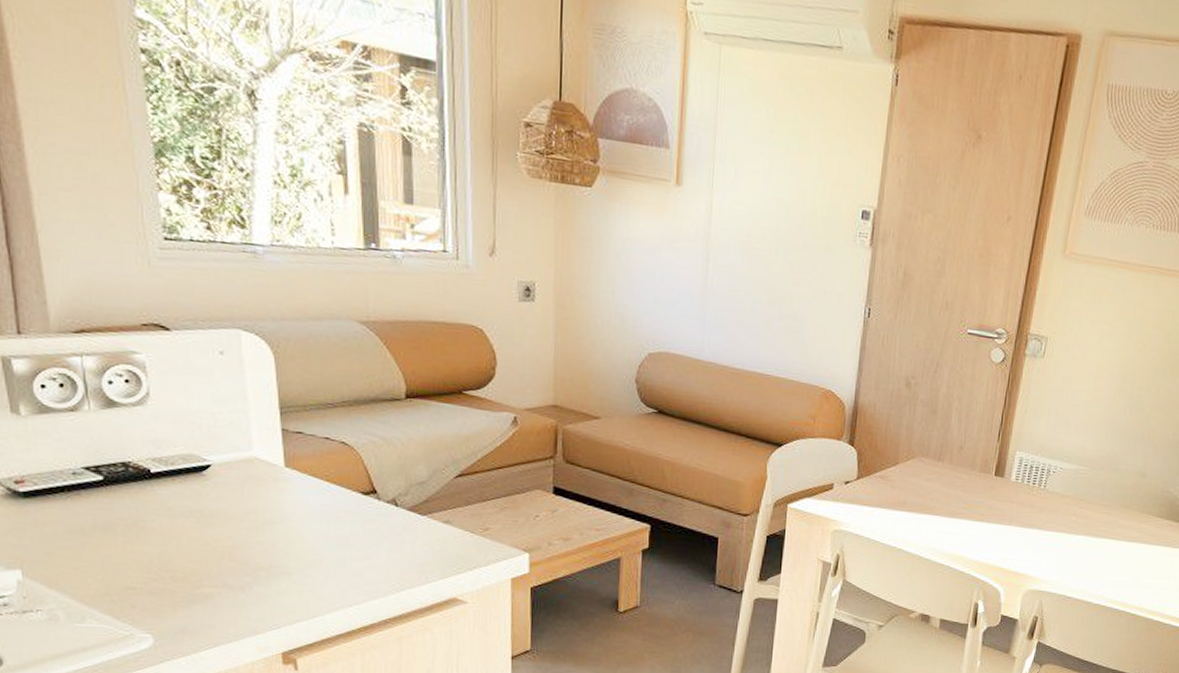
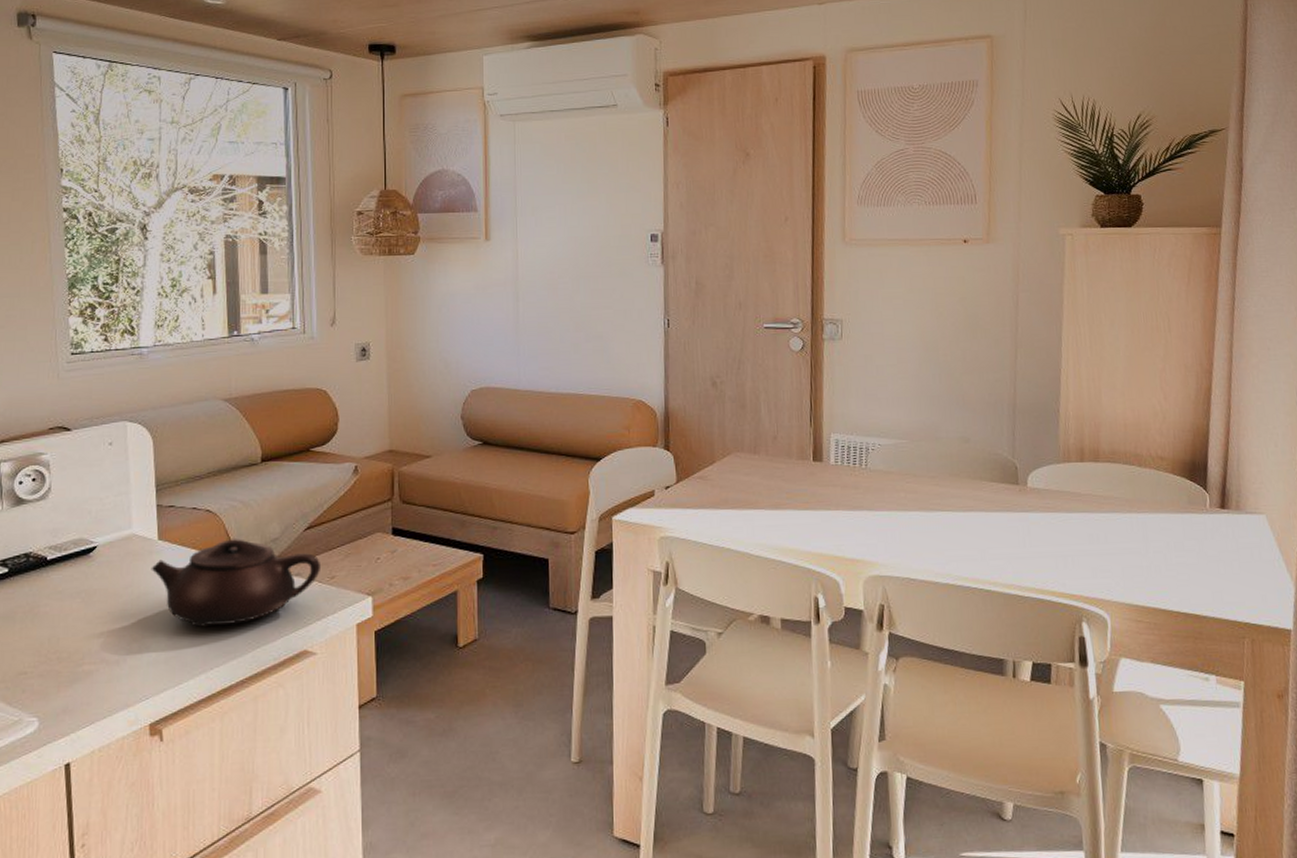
teapot: none [277,476,473,564] -> present [151,539,320,627]

